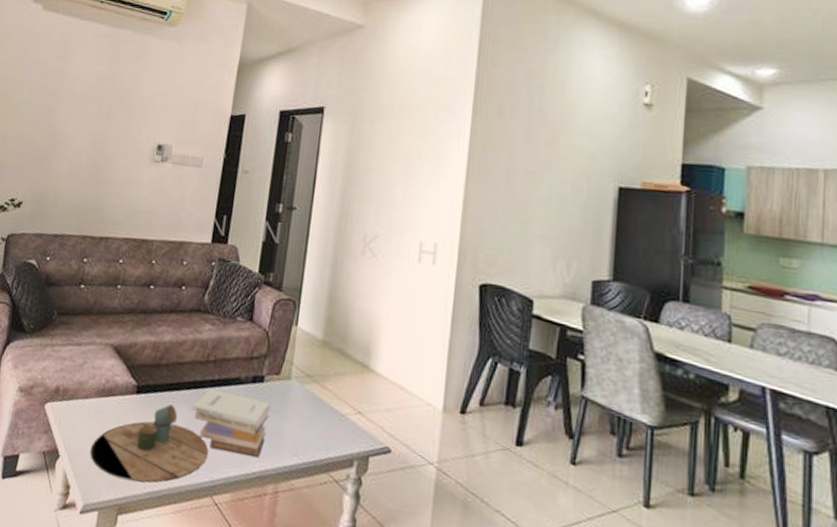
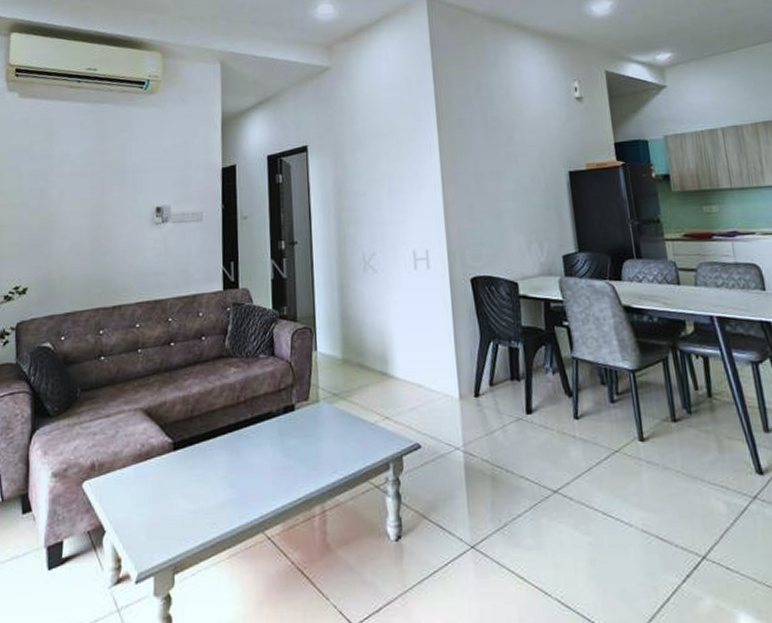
decorative tray: present [89,404,209,483] -> none [135,453,253,539]
books: present [191,389,271,457] -> none [229,427,305,485]

